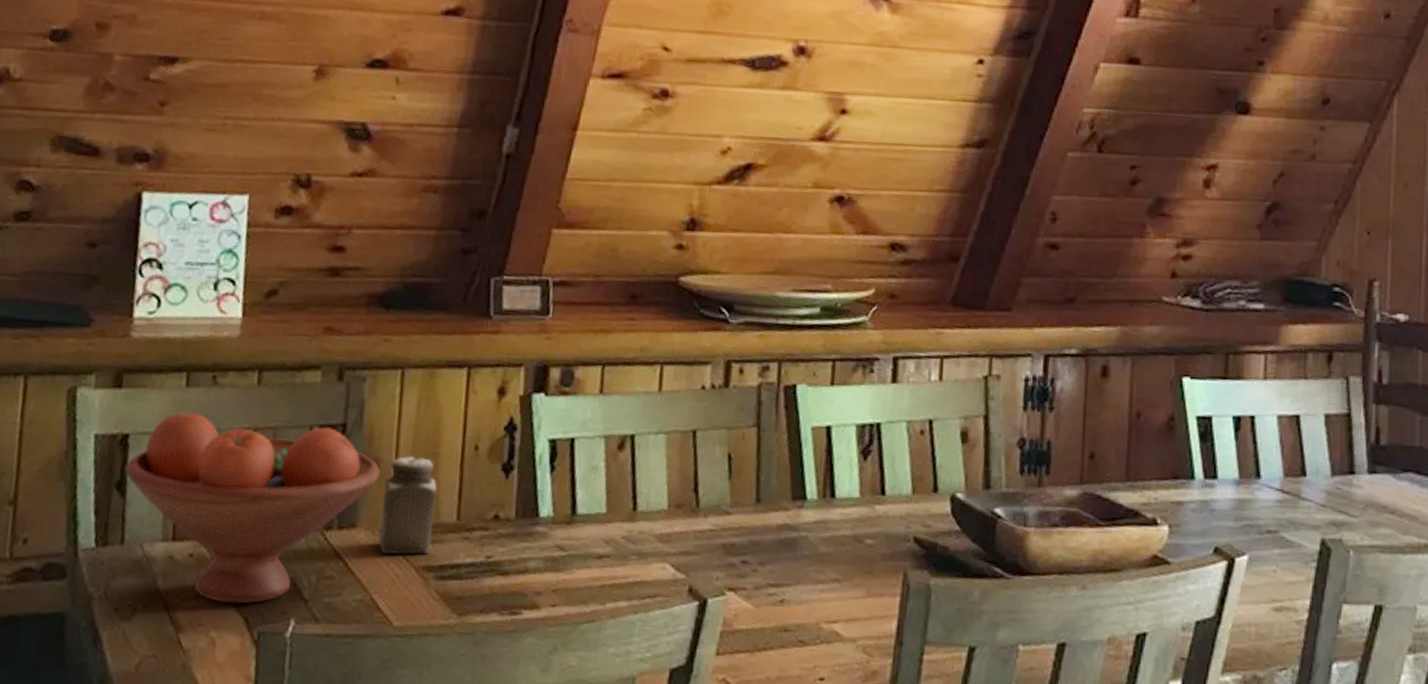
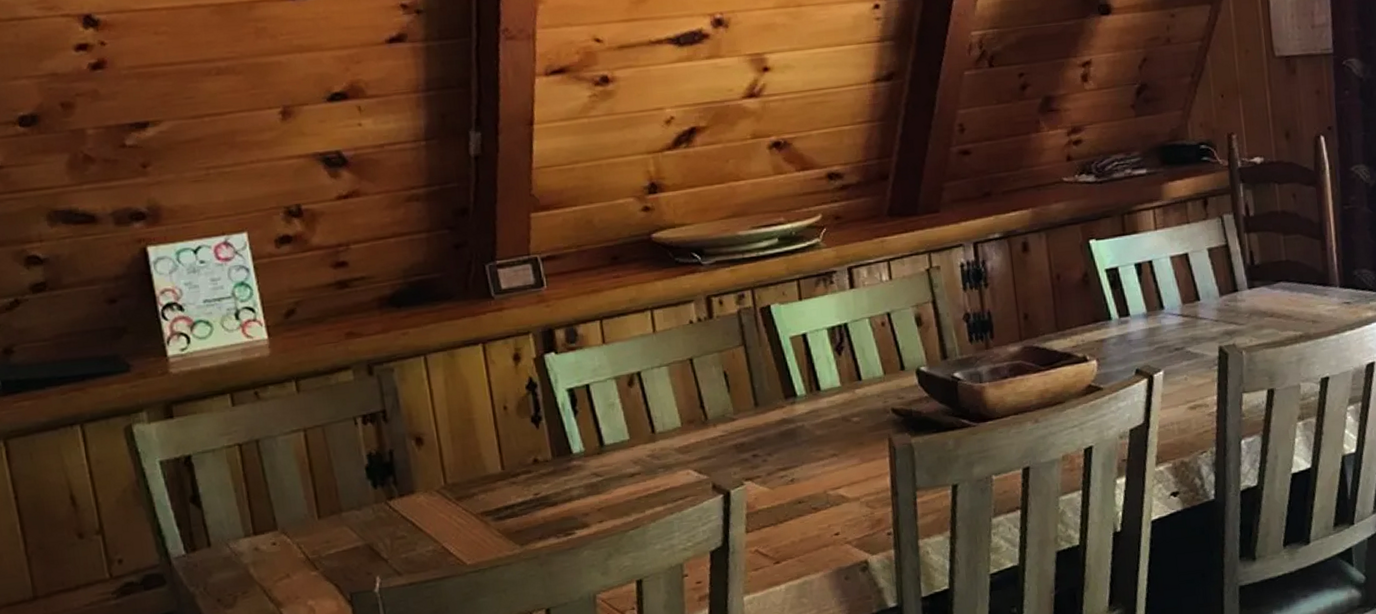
fruit bowl: present [124,412,381,604] -> none [194,416,426,576]
salt shaker: present [378,455,437,555] -> none [431,424,484,510]

